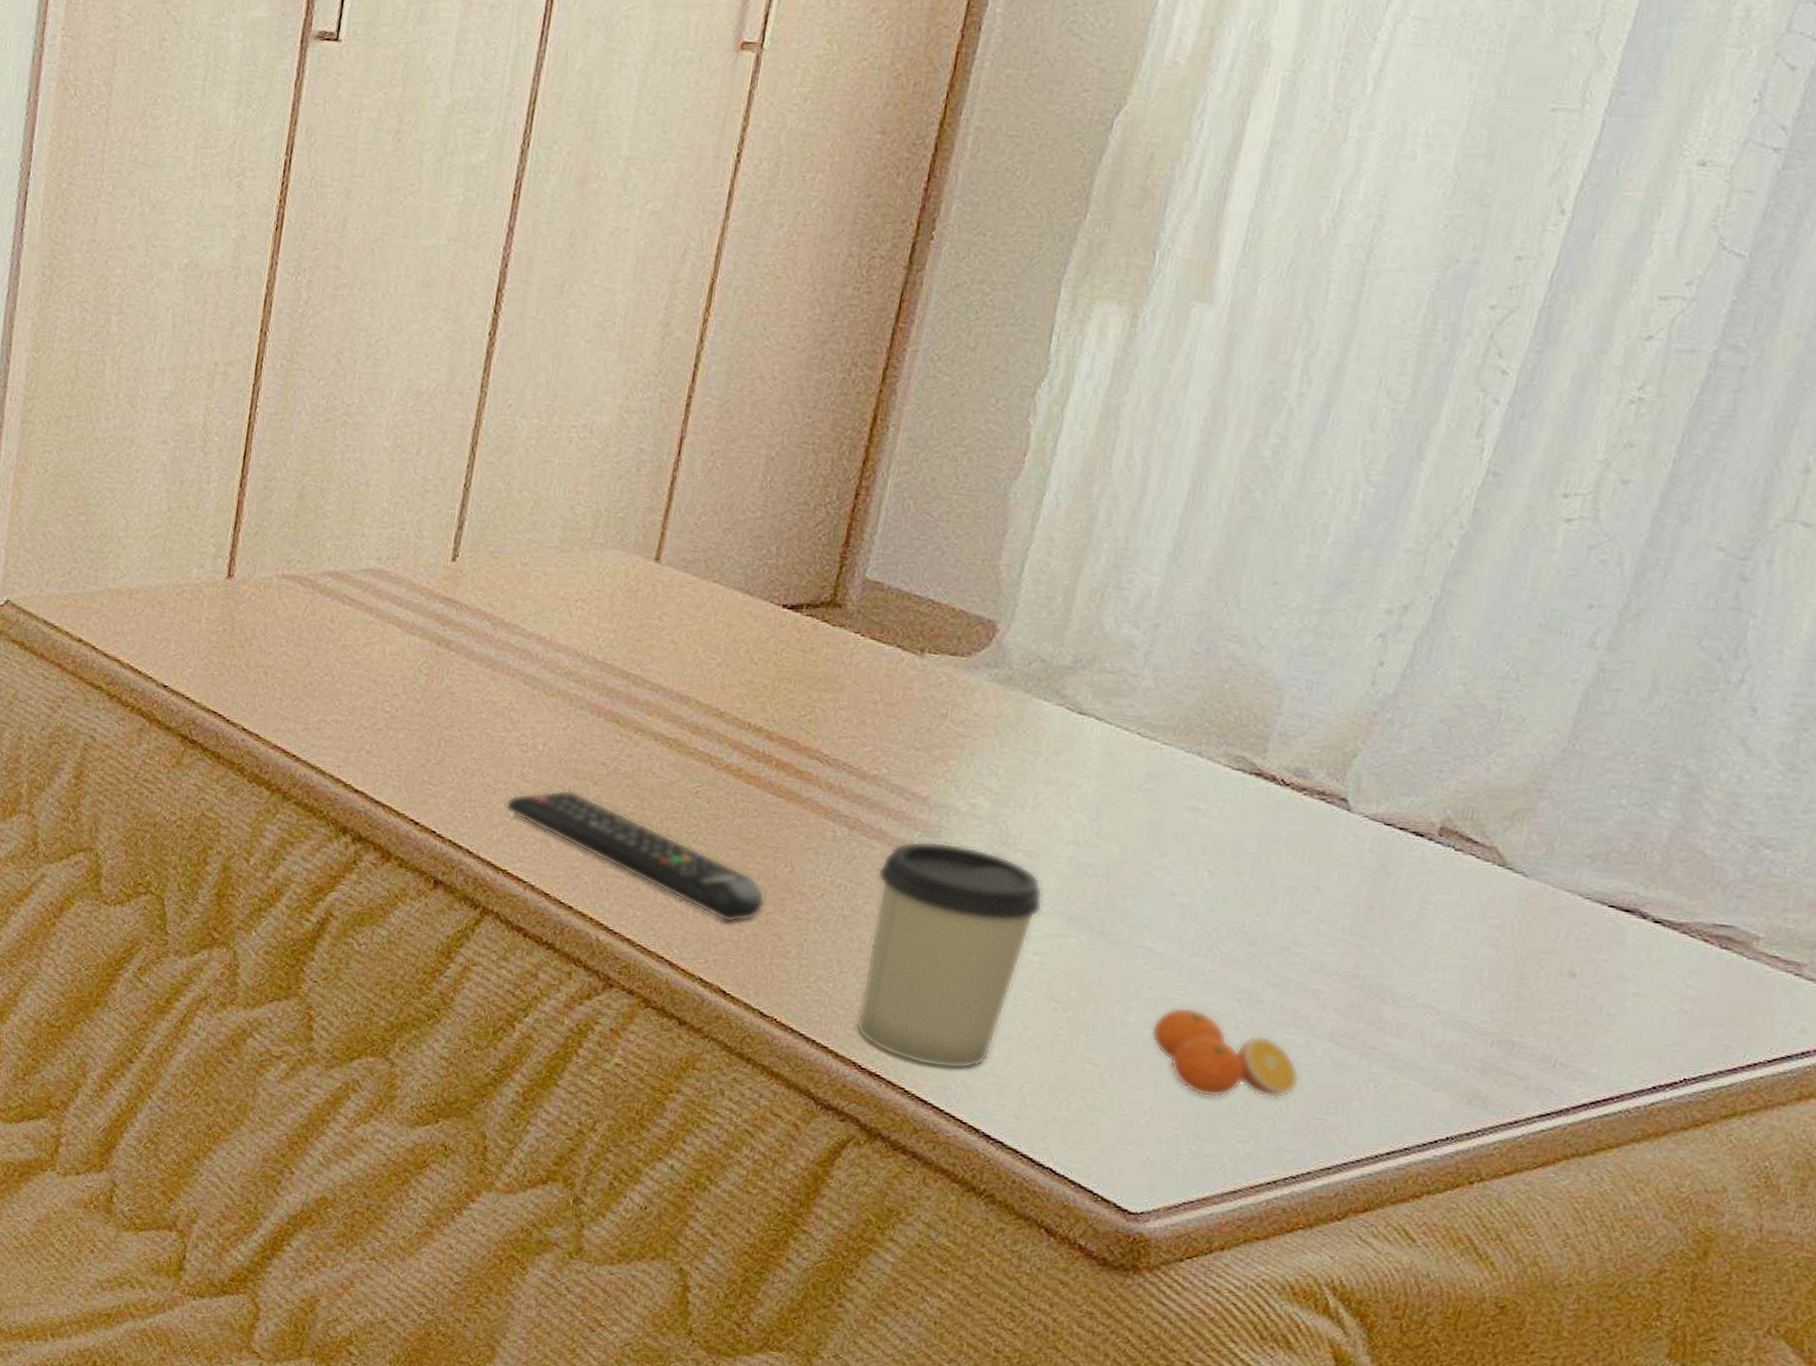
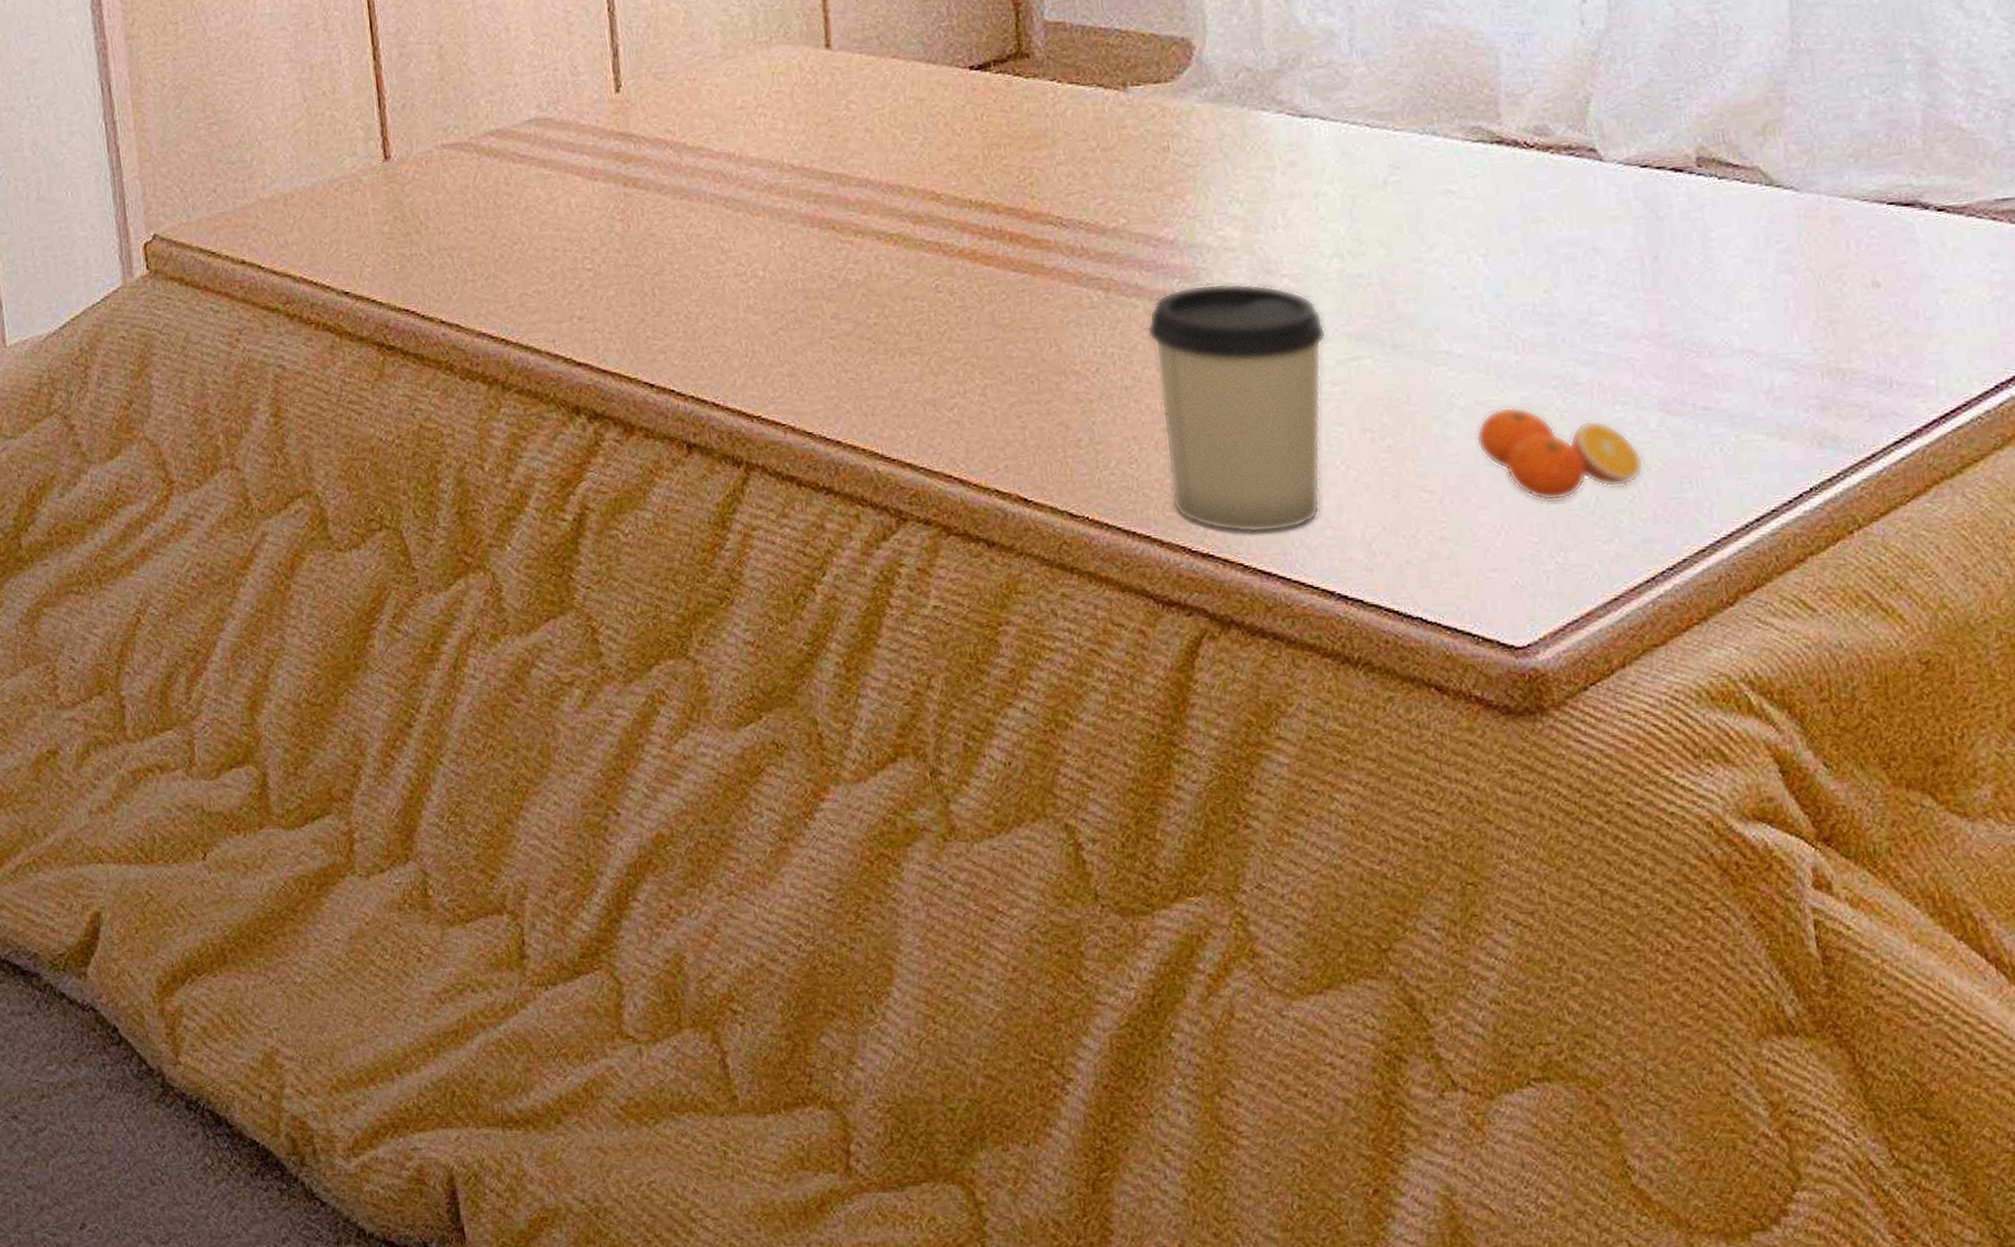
remote control: present [504,789,766,923] -> none [739,313,1041,422]

